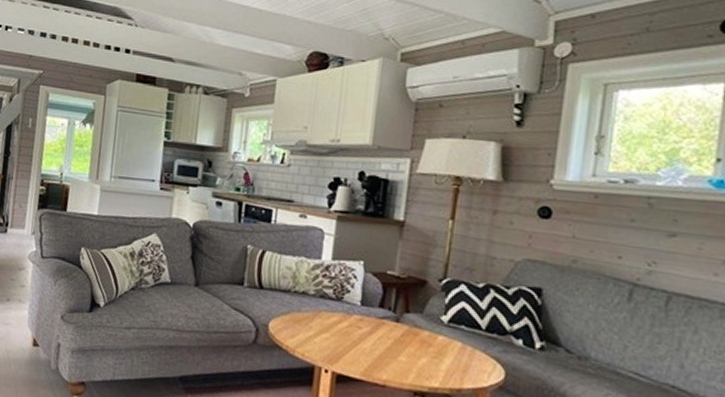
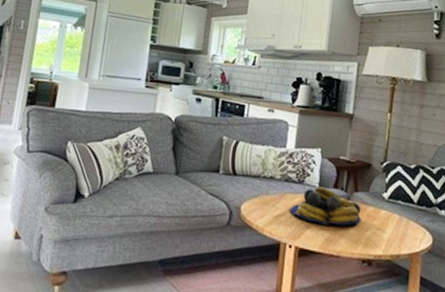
fruit bowl: none [325,304,414,352] -> present [289,186,362,226]

